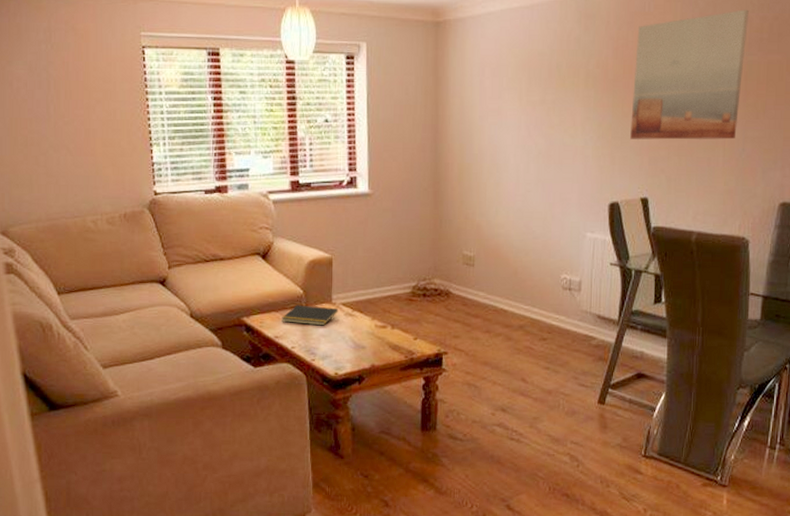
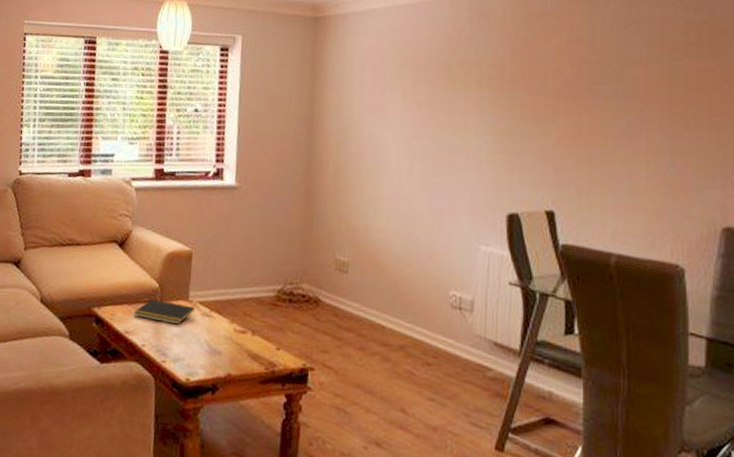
wall art: present [630,9,749,140] -> none [532,11,671,151]

